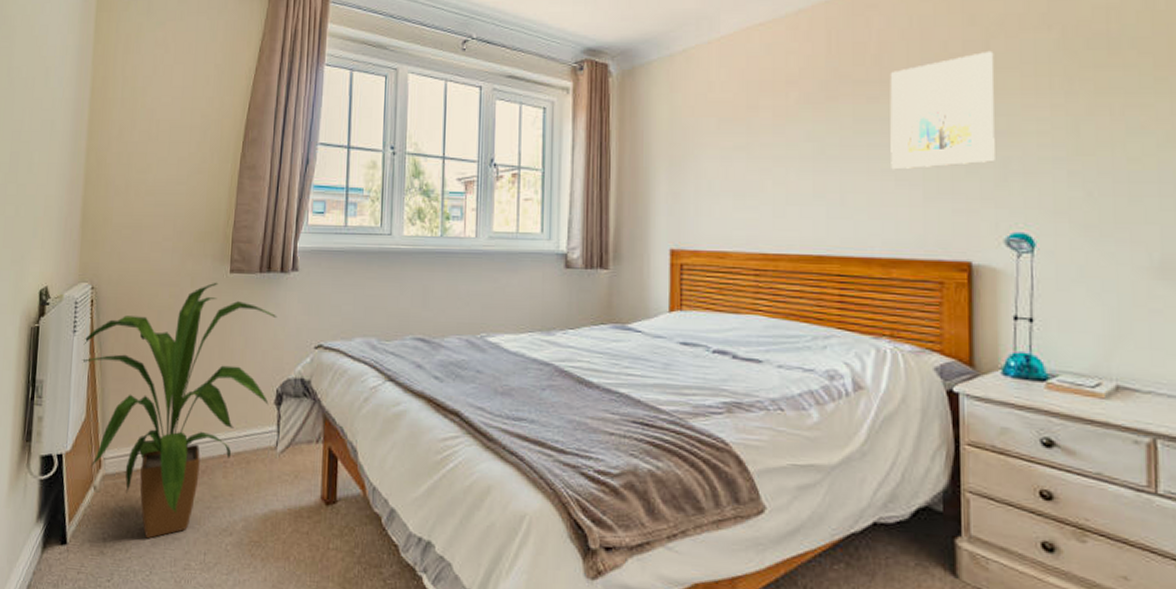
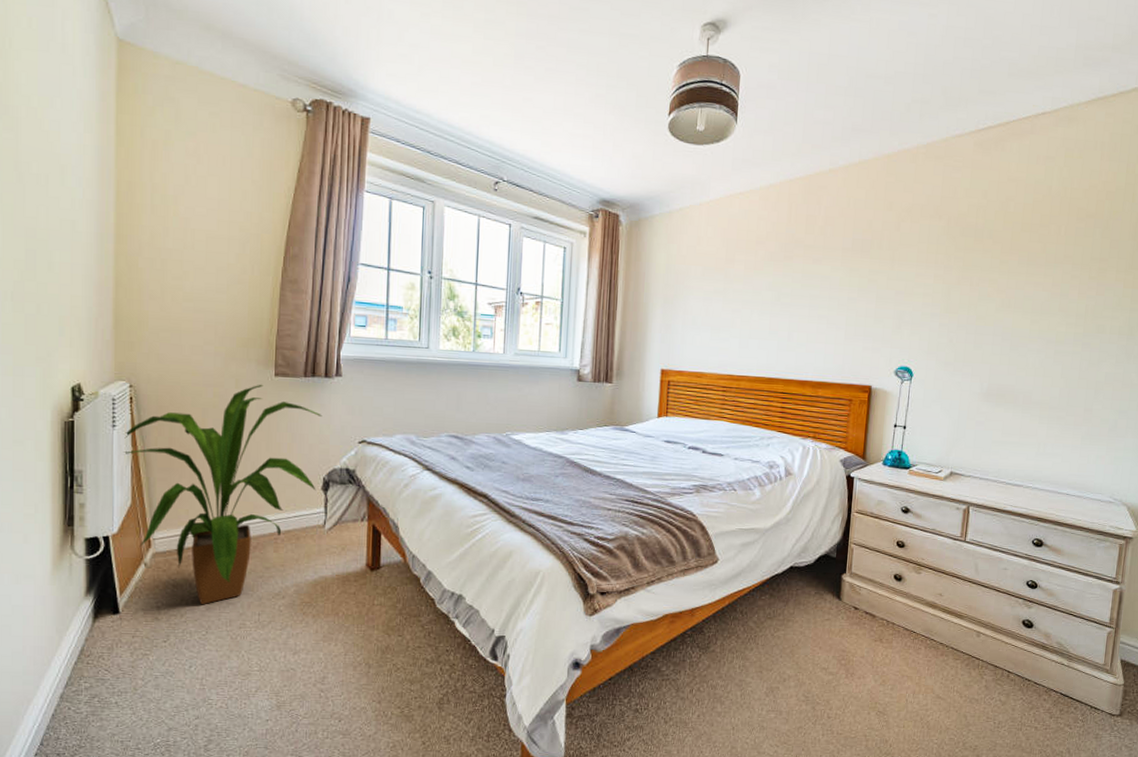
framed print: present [890,50,995,170] -> none [825,230,902,316]

